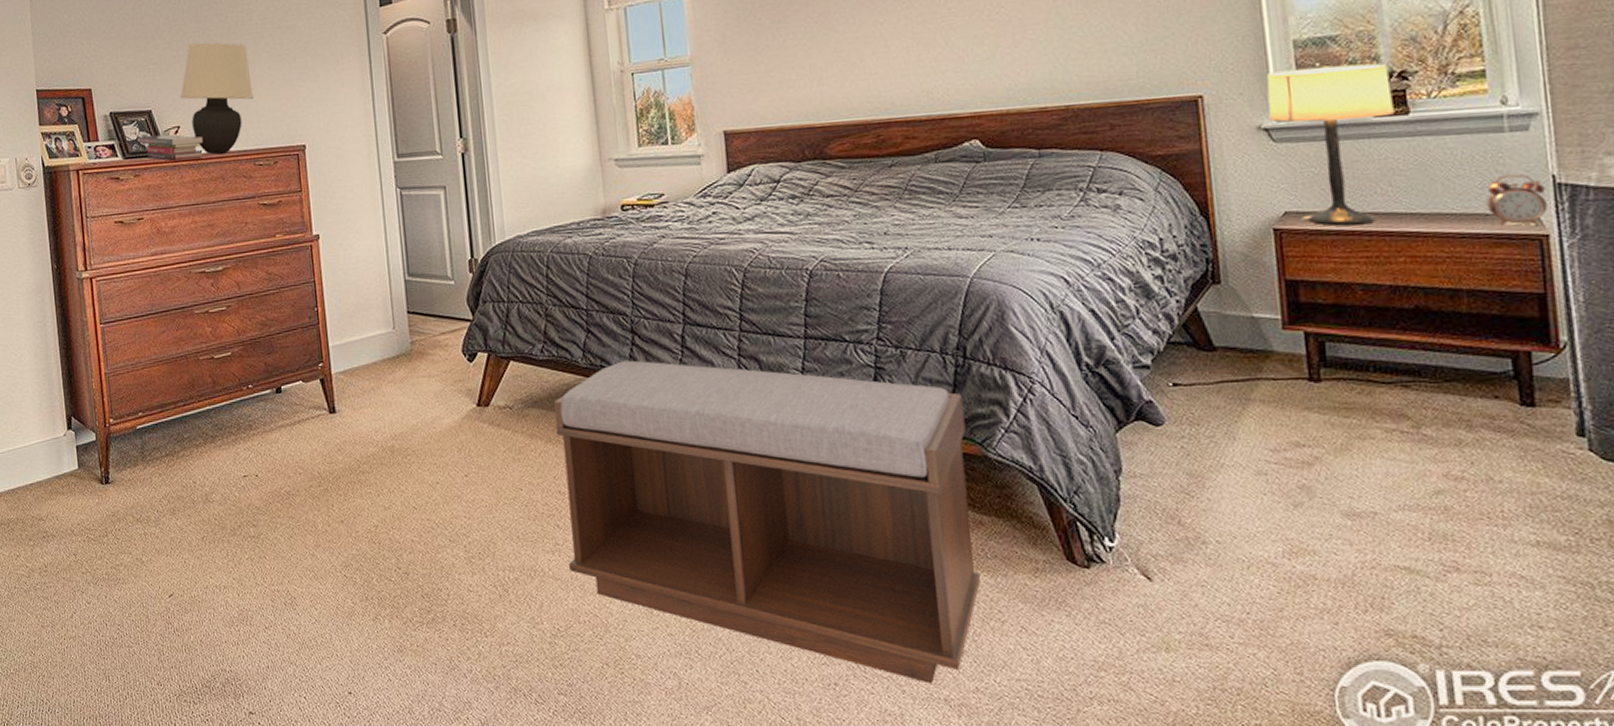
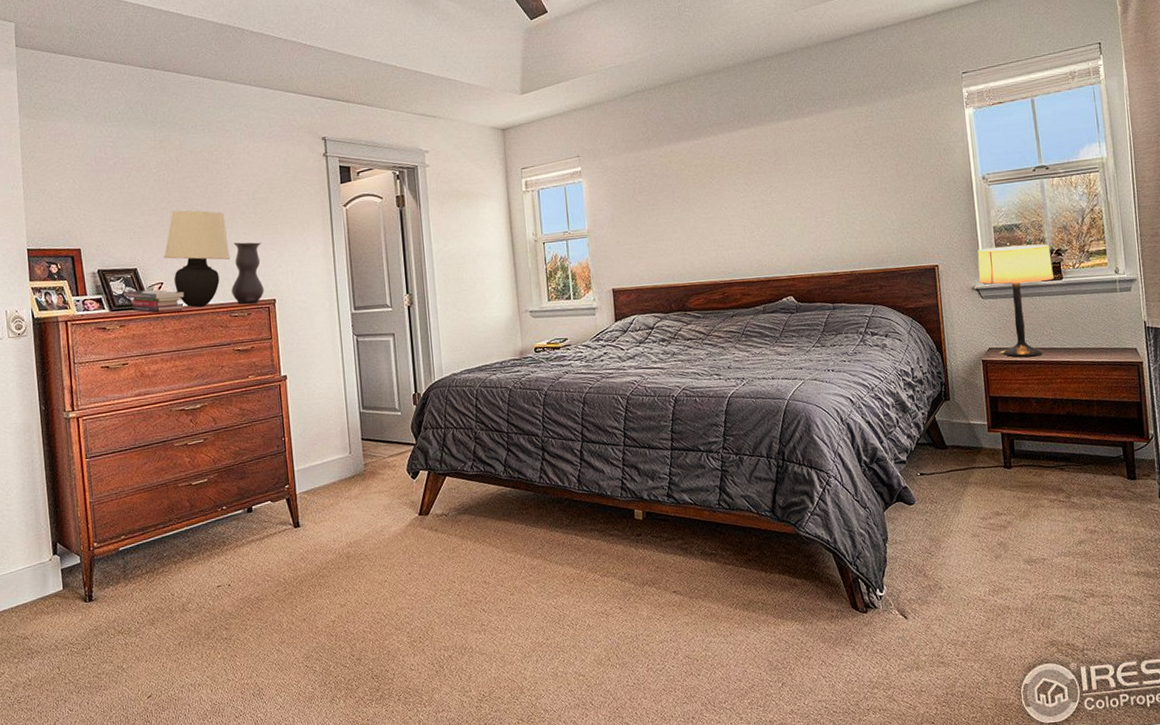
vase: none [255,78,293,152] -> present [231,242,265,305]
bench: present [553,360,981,684] -> none [480,472,794,710]
alarm clock: present [1486,174,1548,227] -> none [1107,320,1142,356]

